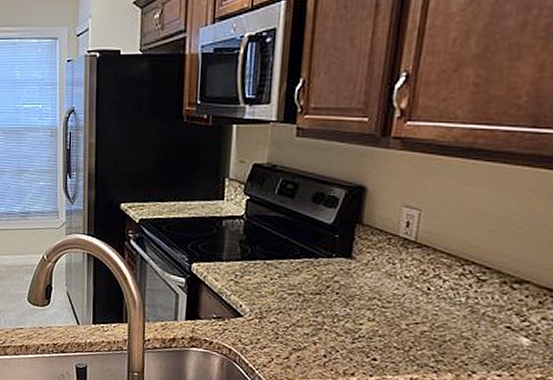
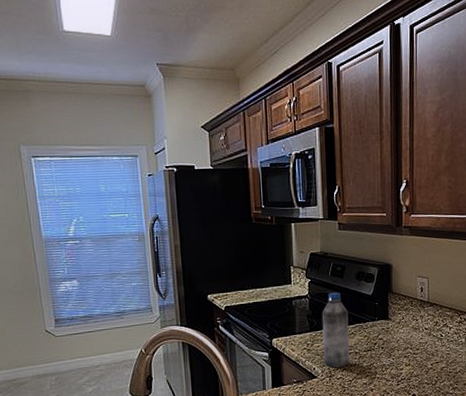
water bottle: none [254,216,295,310] -> present [321,292,350,368]

